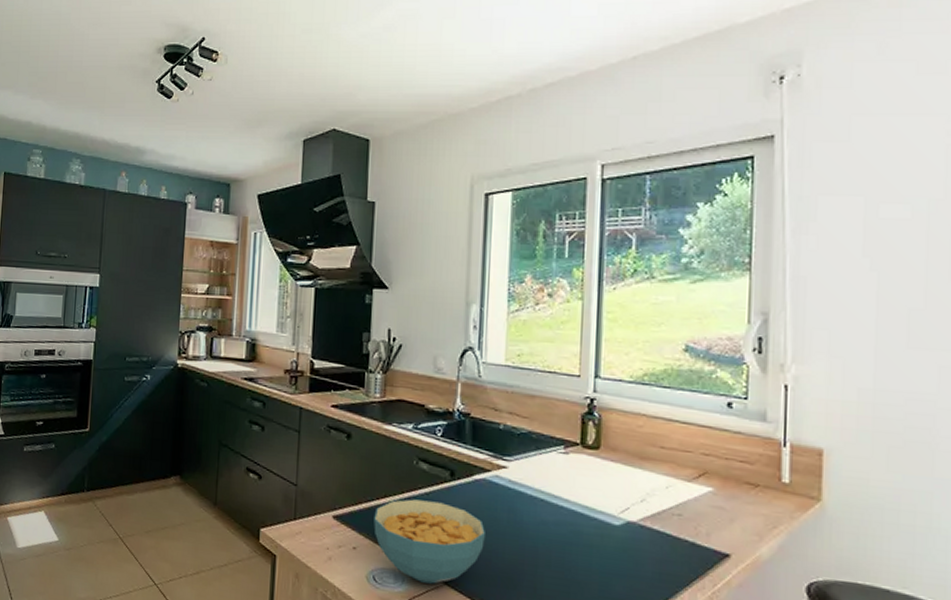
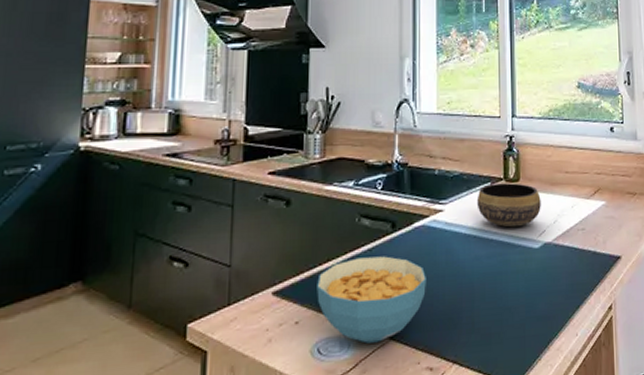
bowl: none [546,447,626,499] -> present [476,183,541,228]

